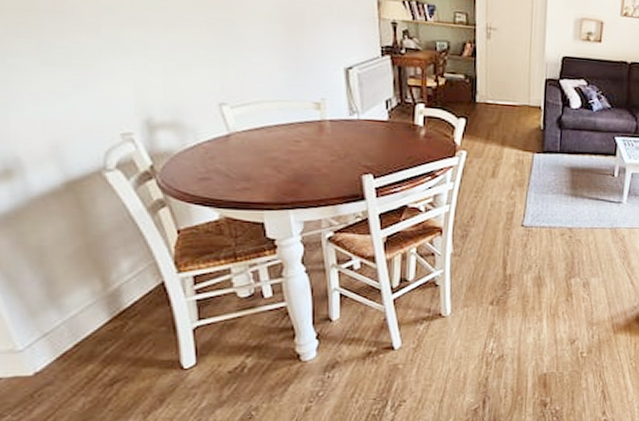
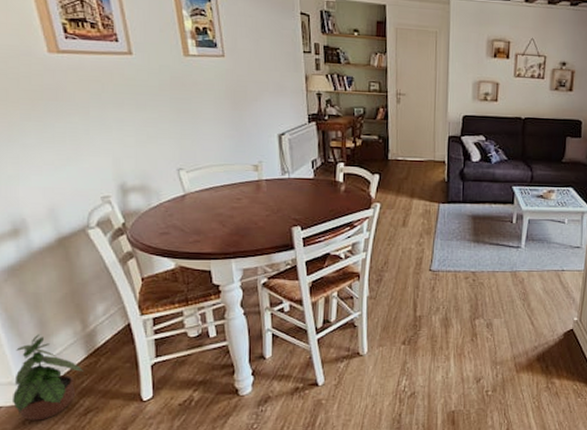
potted plant: none [14,294,106,393] -> present [12,334,83,421]

